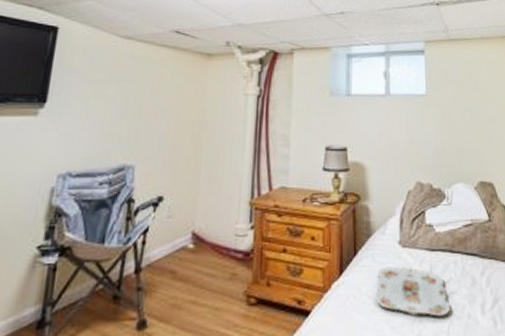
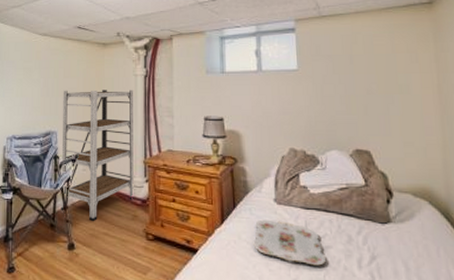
shelving unit: none [131,110,243,288] -> present [61,89,134,222]

